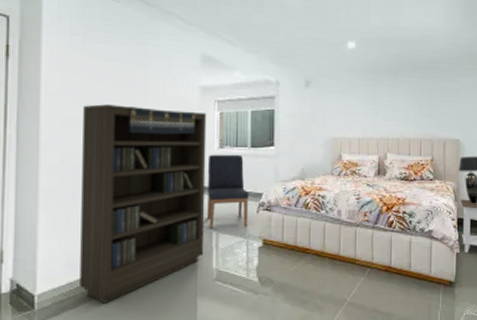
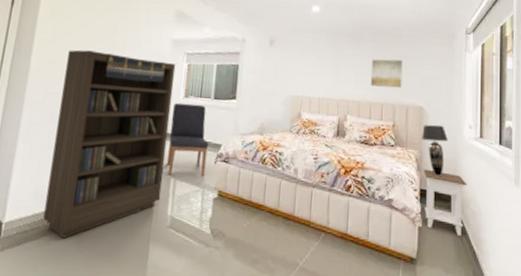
wall art: none [408,93,440,123] -> present [370,59,403,88]

